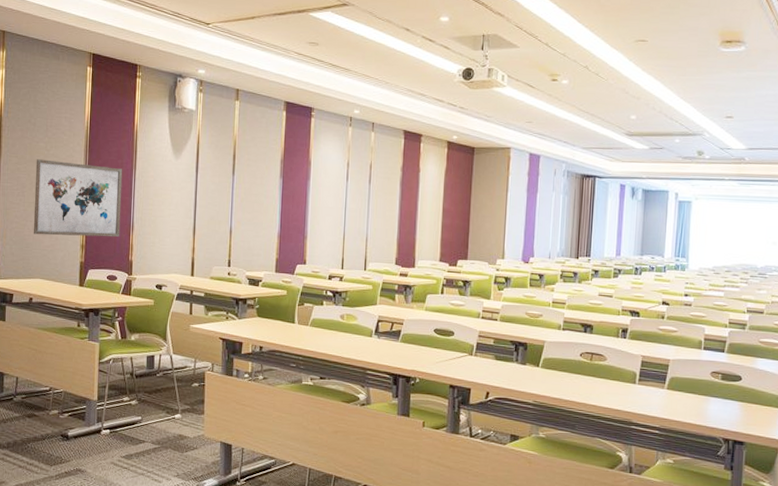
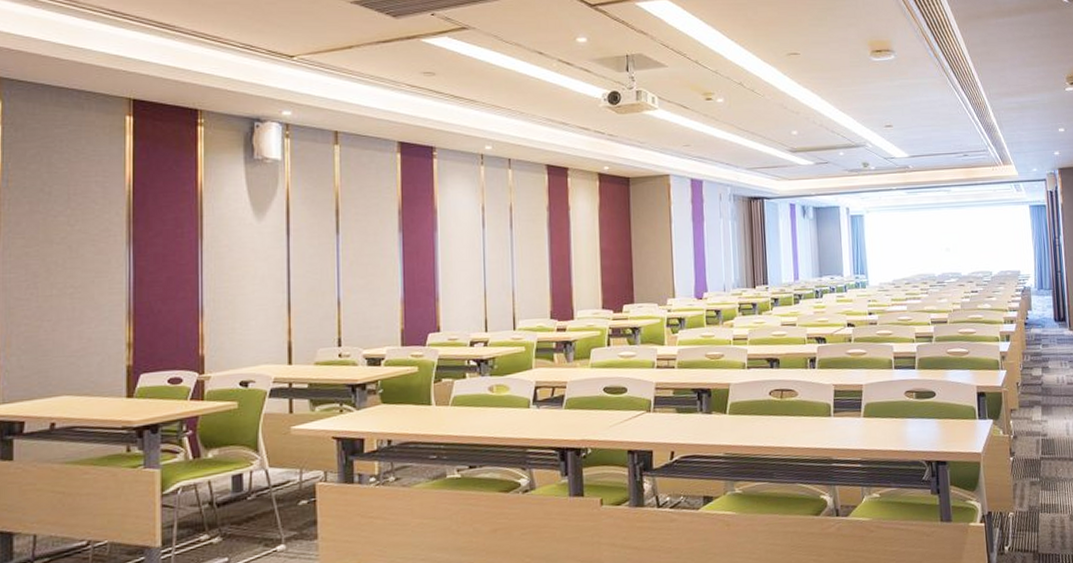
wall art: present [33,159,123,237] -> none [52,237,184,338]

